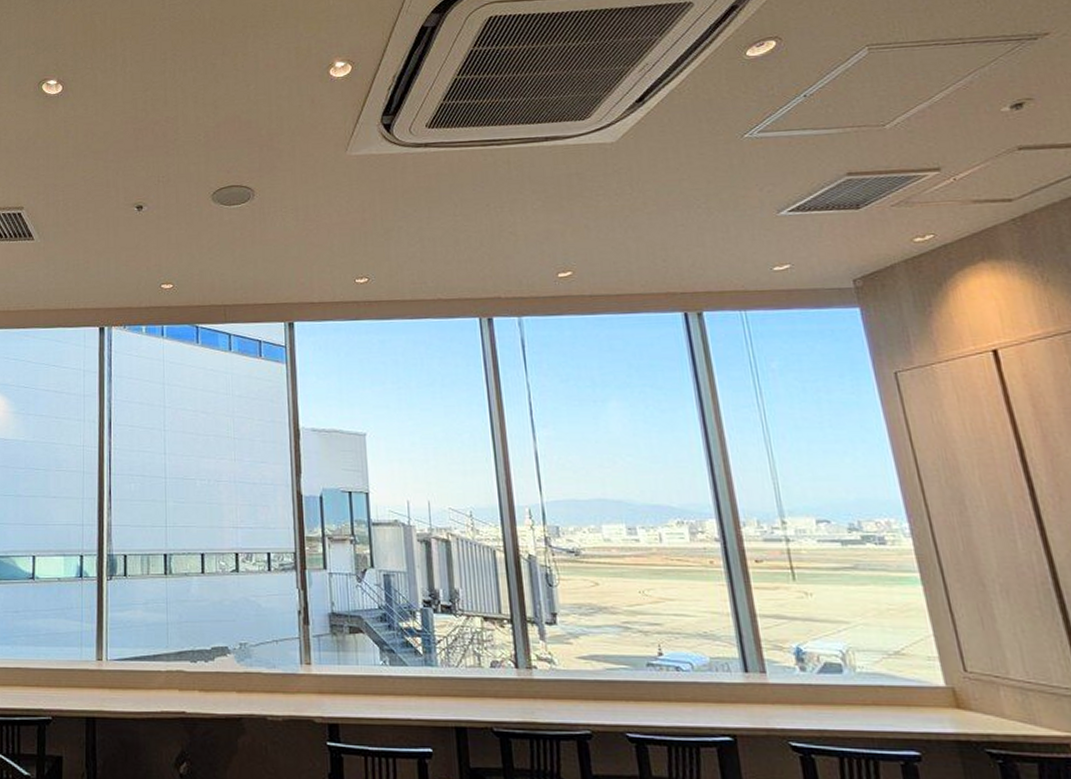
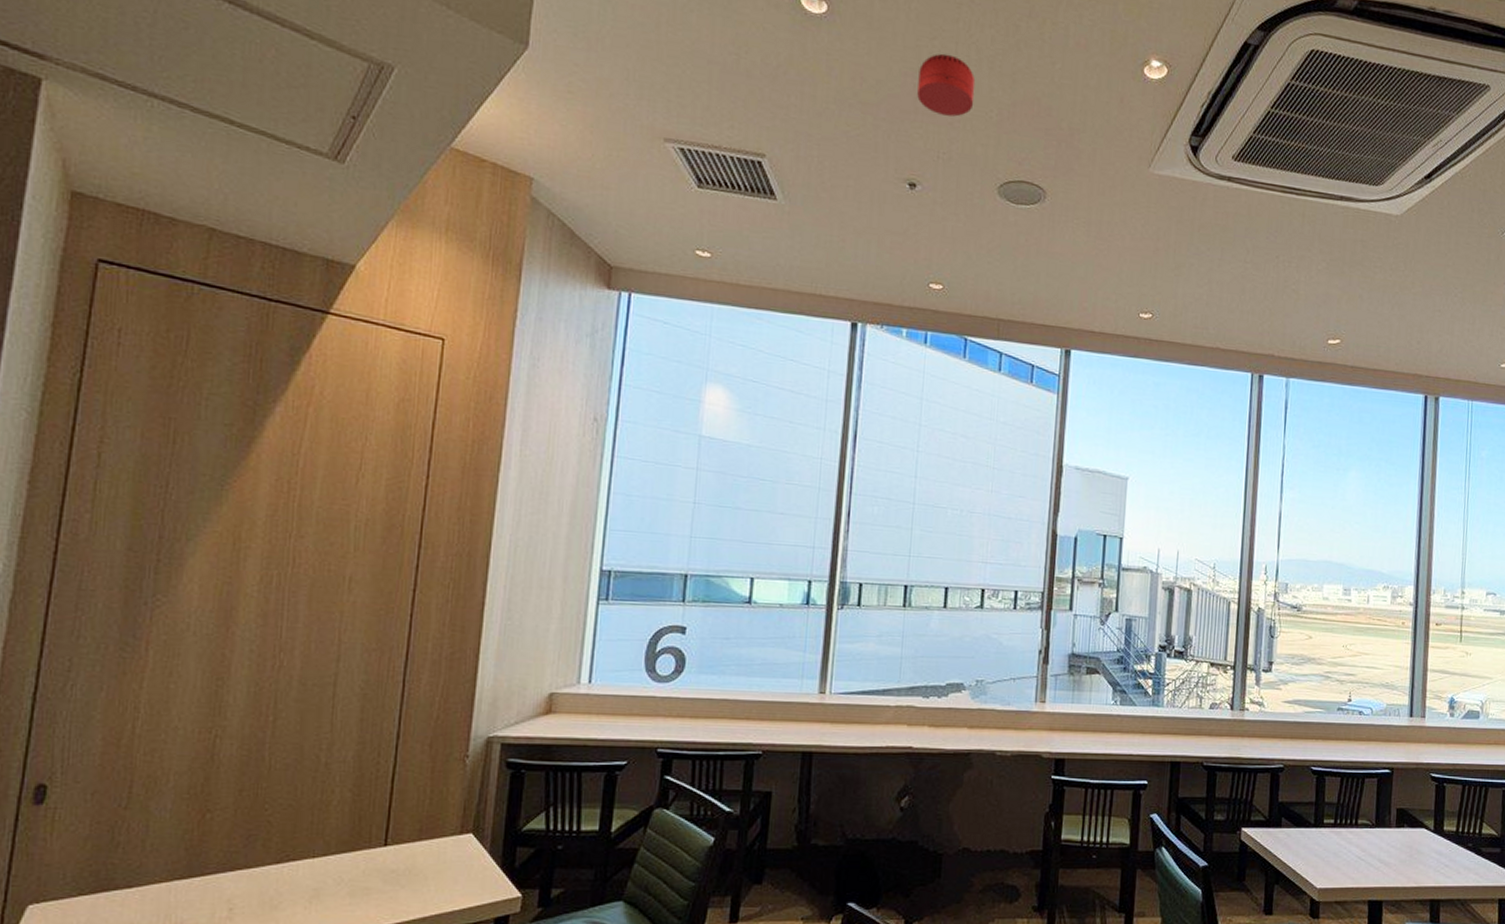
smoke detector: none [137,99,184,148] -> present [917,53,976,117]

